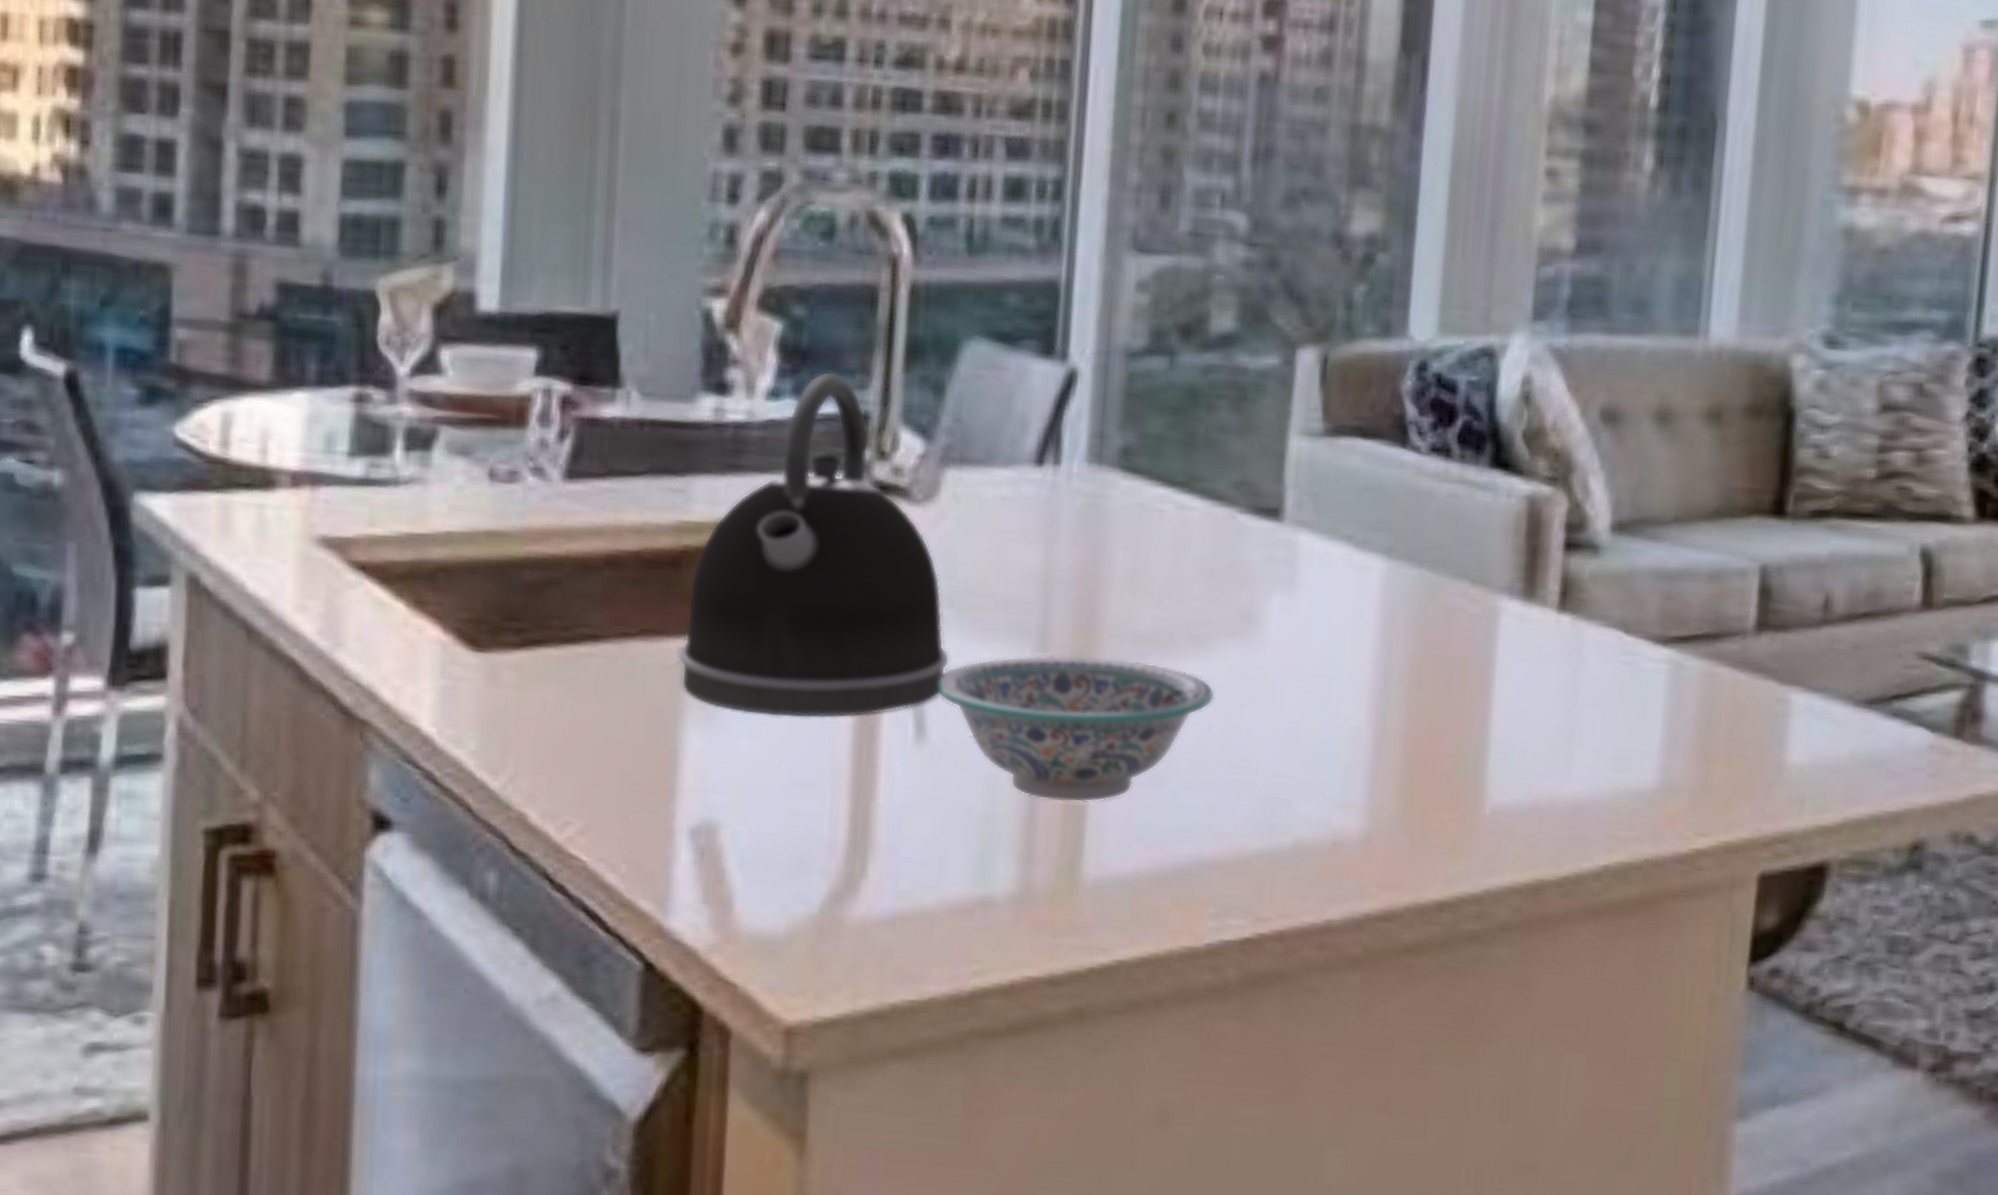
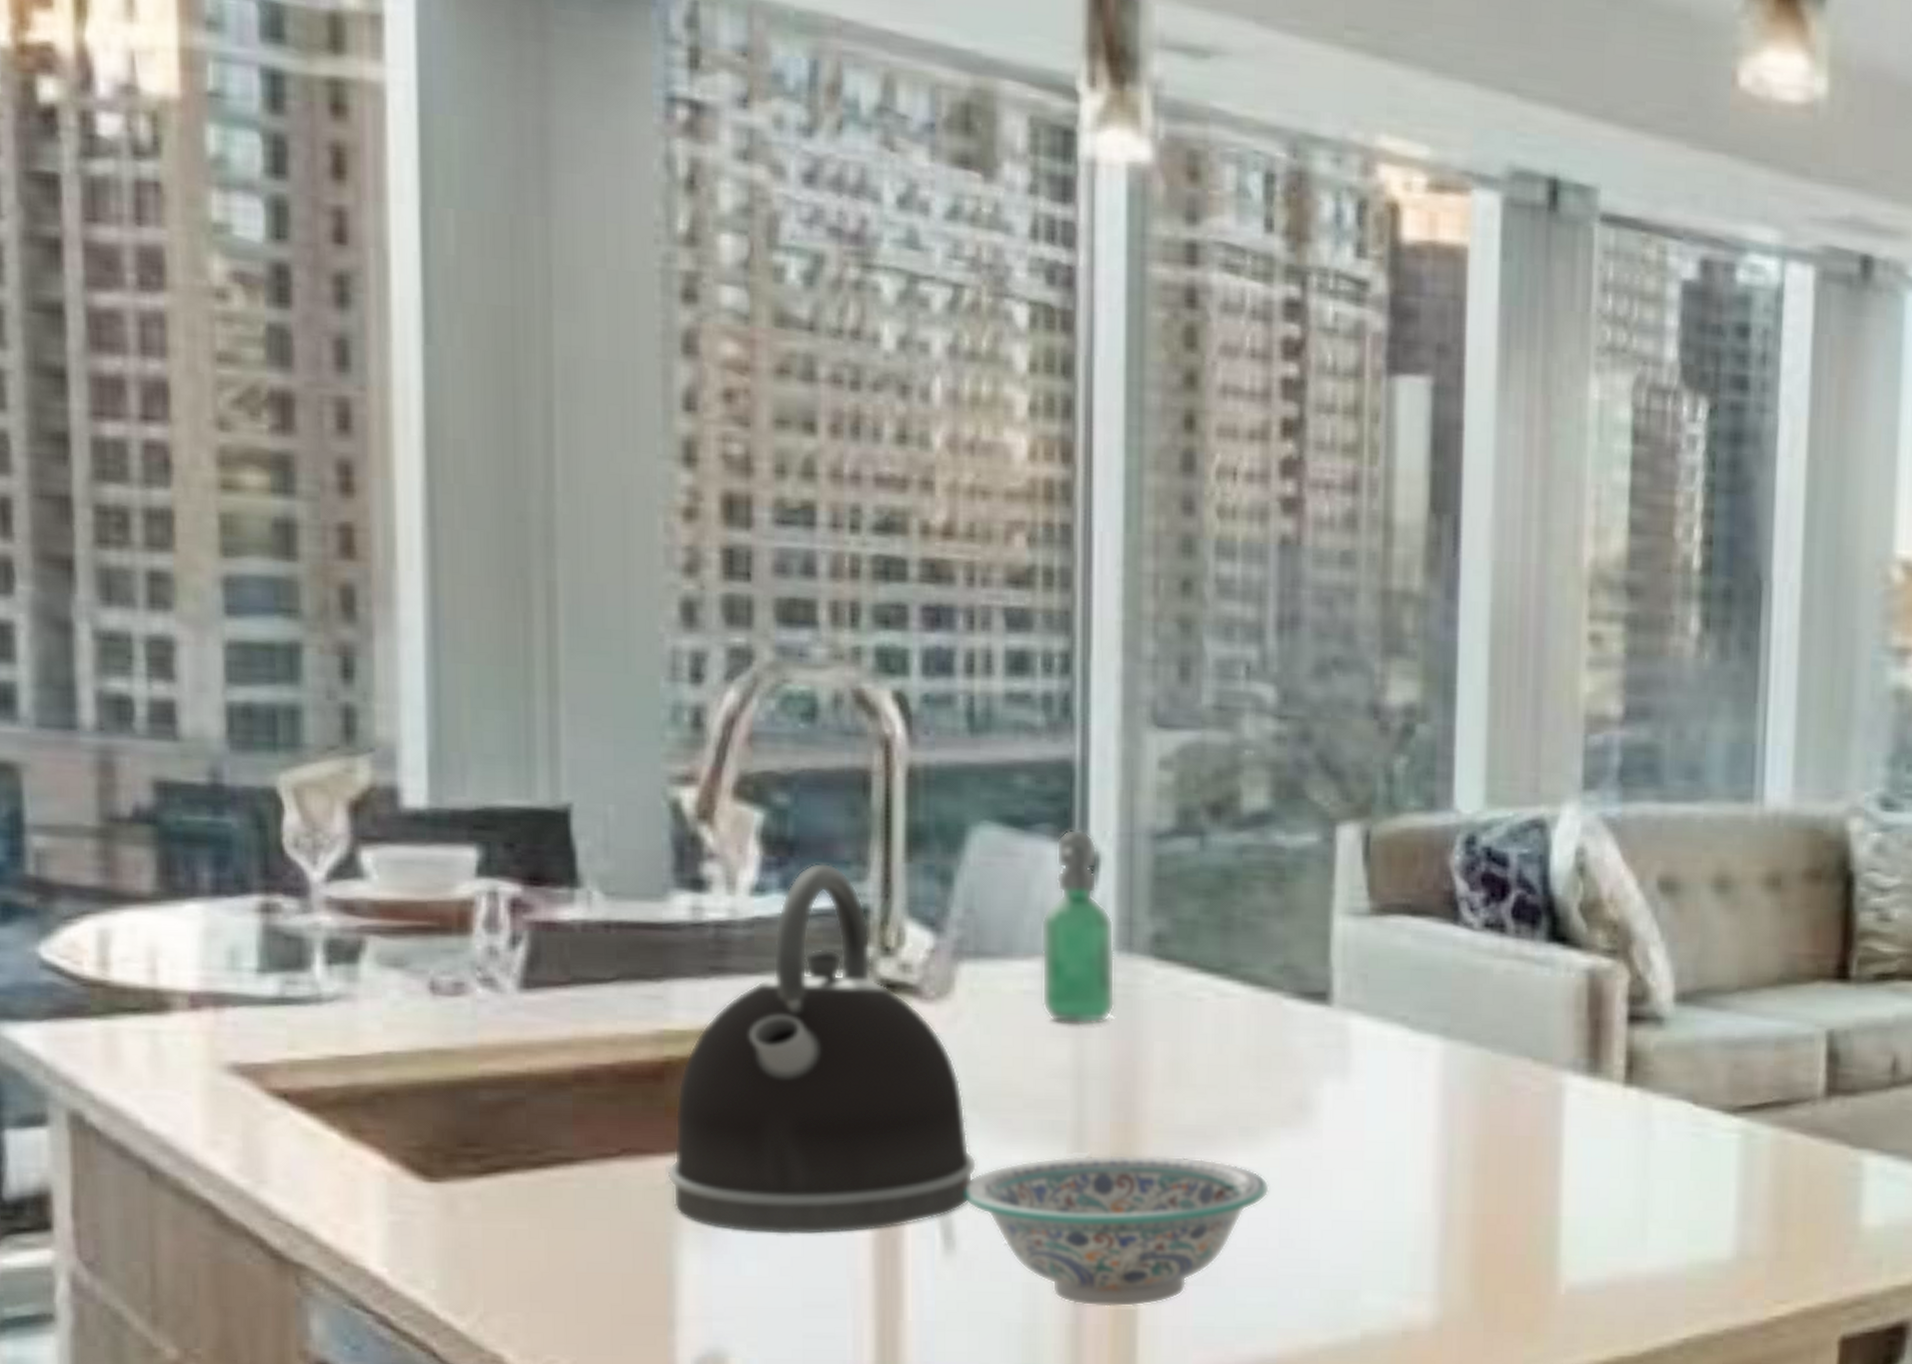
soap dispenser: none [1017,346,1087,531] -> present [1040,829,1116,1024]

